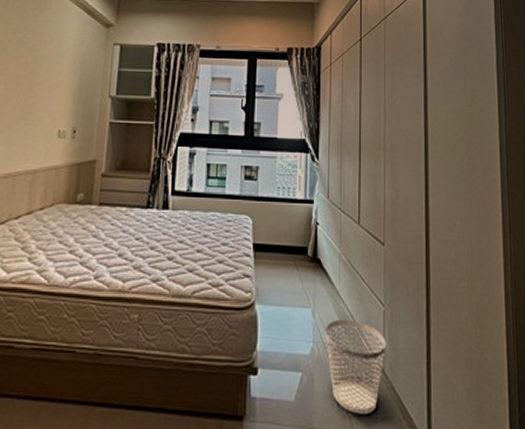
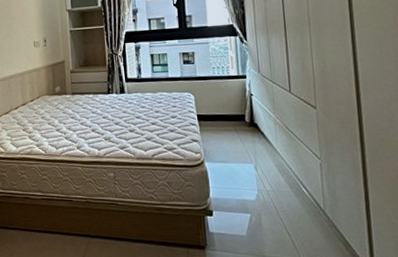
wastebasket: present [325,319,387,414] -> none [268,171,326,246]

